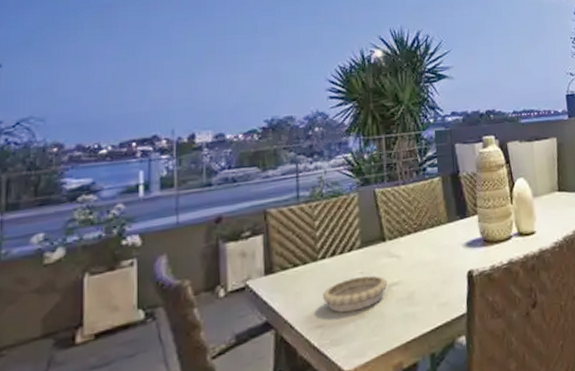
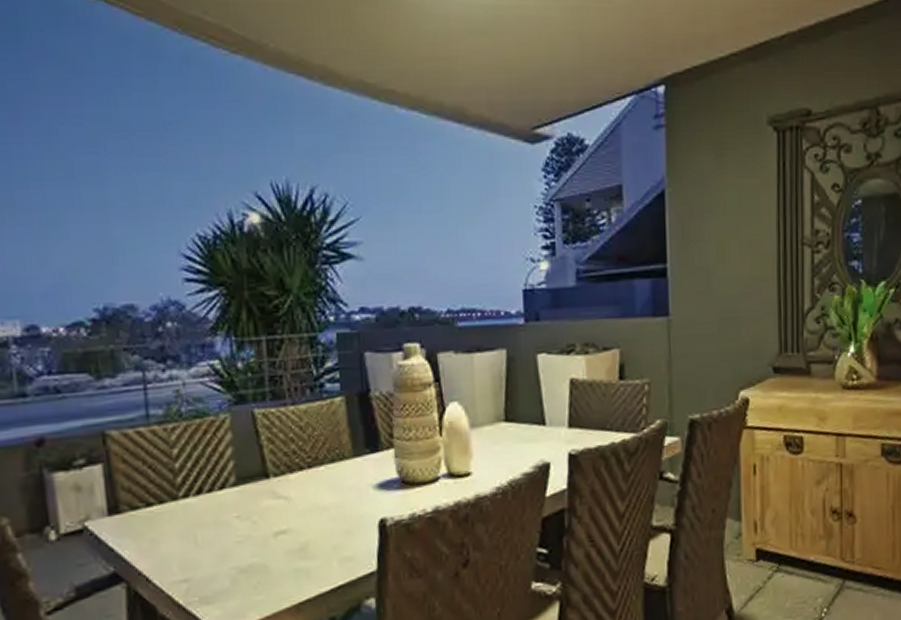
decorative bowl: present [322,275,388,313] -> none [186,520,273,565]

